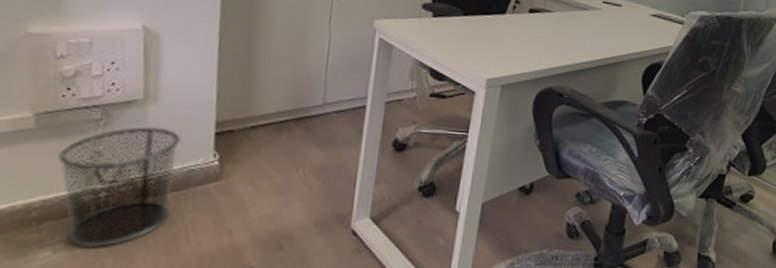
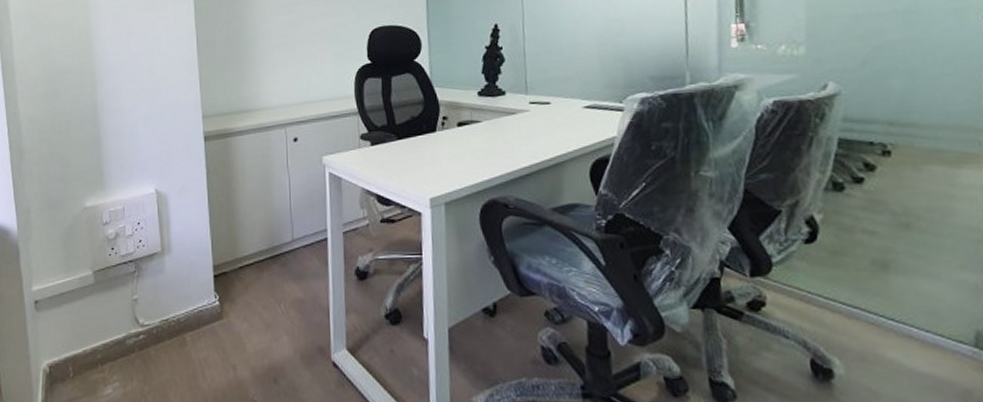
waste bin: present [57,126,180,248] -> none [110,275,189,386]

